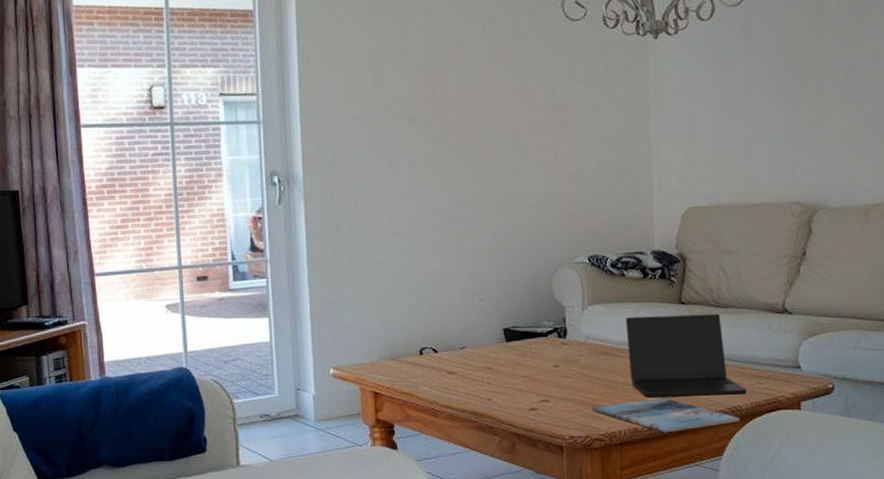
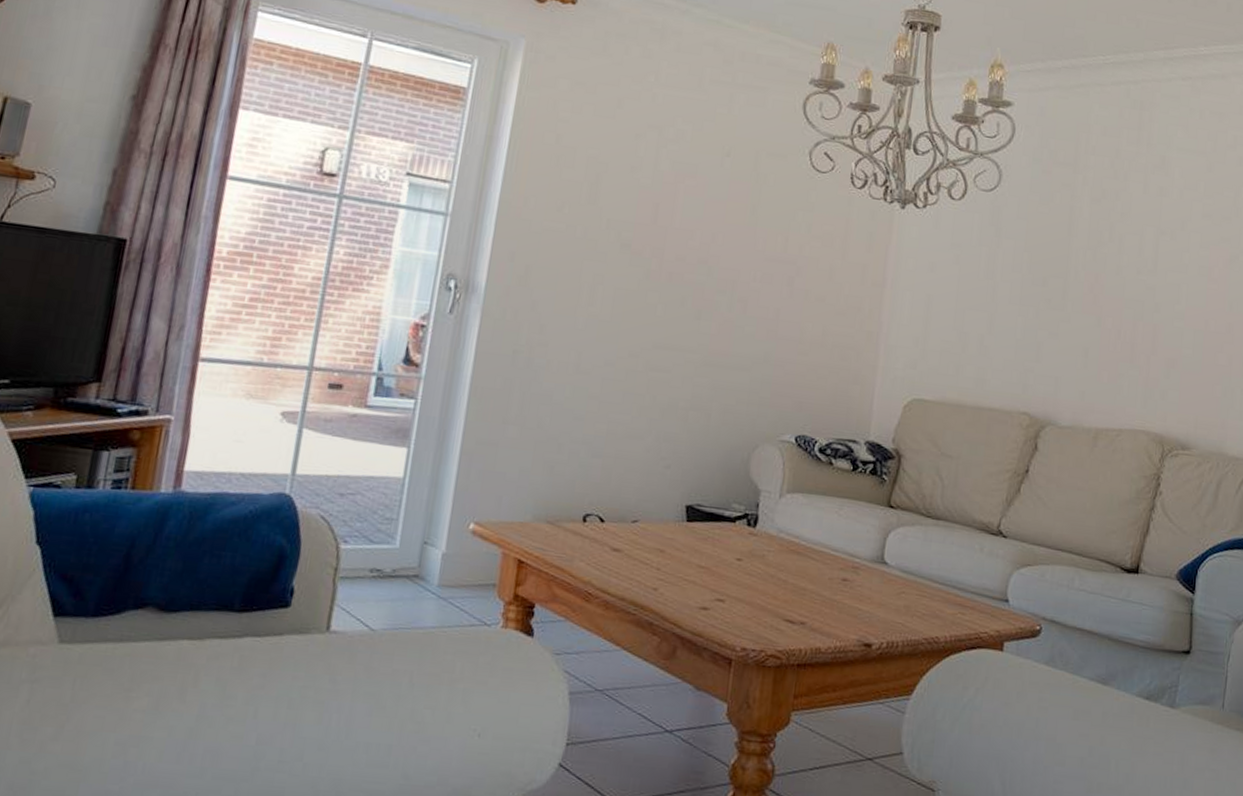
magazine: present [592,397,740,433] -> none [772,614,936,659]
laptop: present [626,313,747,398] -> none [821,514,948,624]

